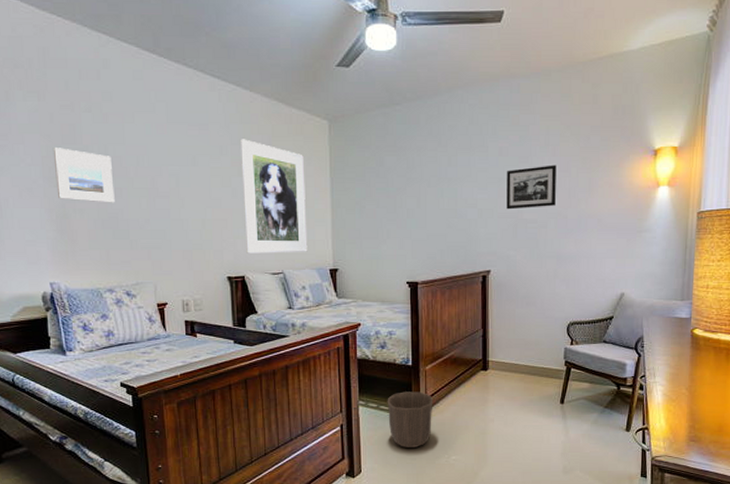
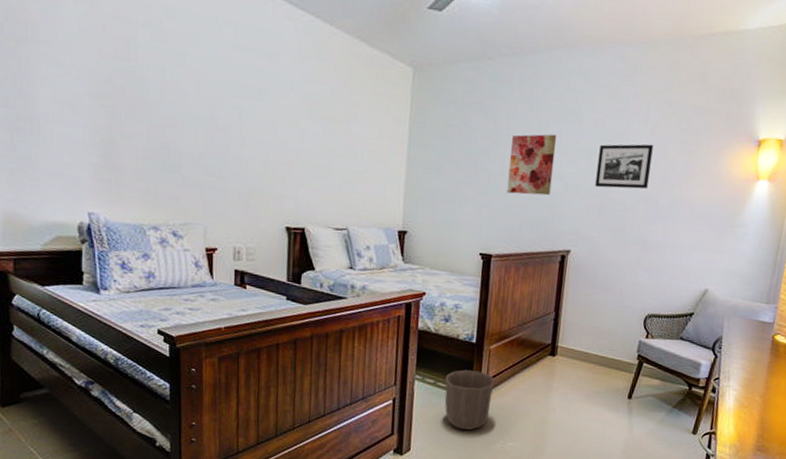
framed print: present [53,148,115,203] -> none [103,62,169,132]
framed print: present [241,139,308,253] -> none [309,77,382,209]
wall art: none [424,166,466,224] -> present [507,134,557,196]

